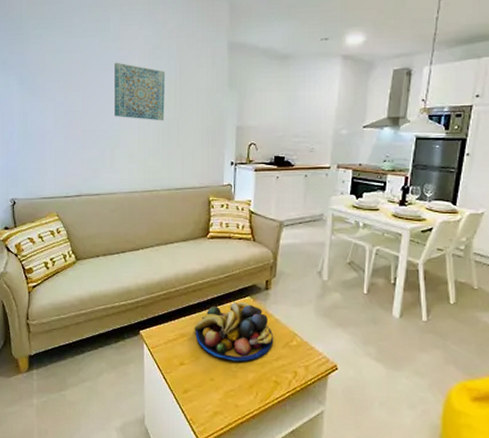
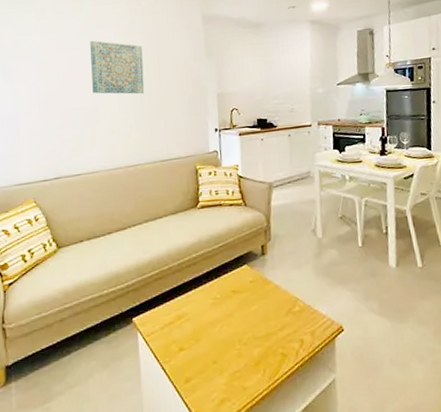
fruit bowl: present [194,301,274,361] -> none [191,270,276,338]

